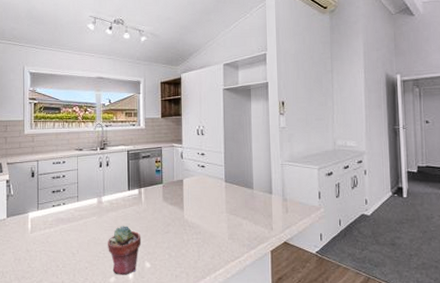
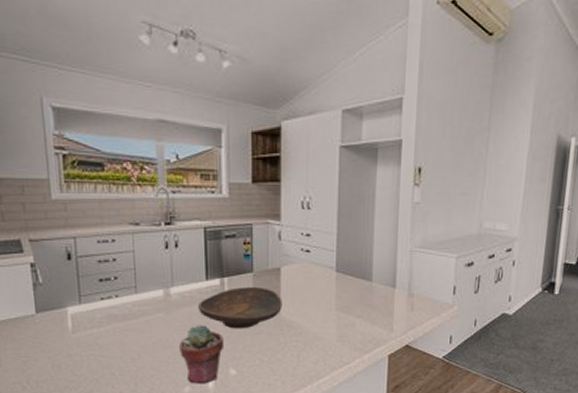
decorative bowl: none [121,194,185,229] -> present [197,286,282,329]

